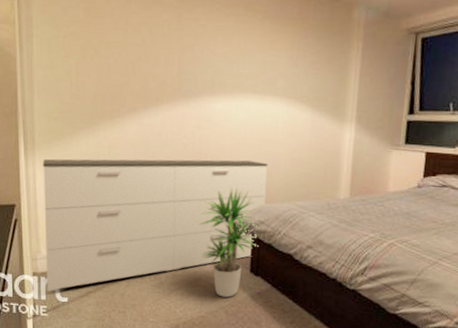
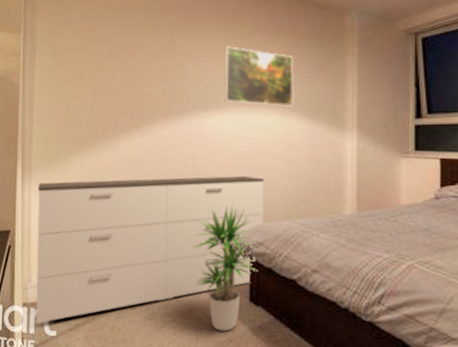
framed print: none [231,31,302,97] -> present [223,46,294,107]

